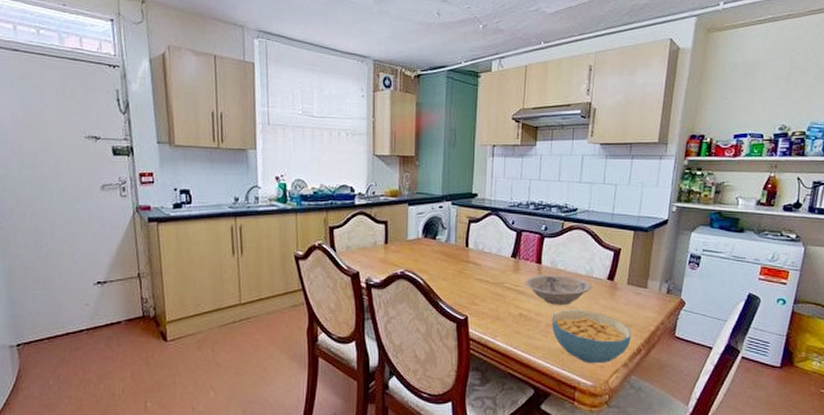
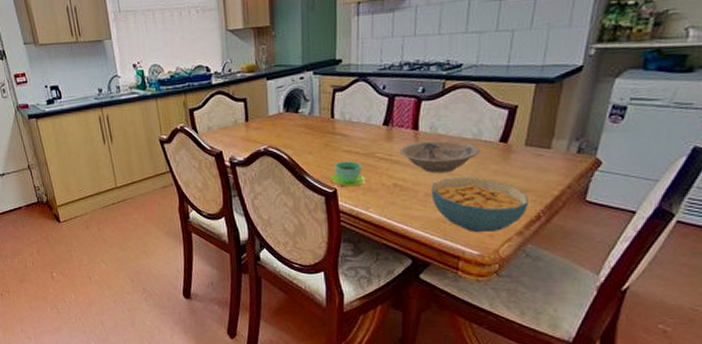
cup: none [462,289,495,315] -> present [330,161,367,187]

